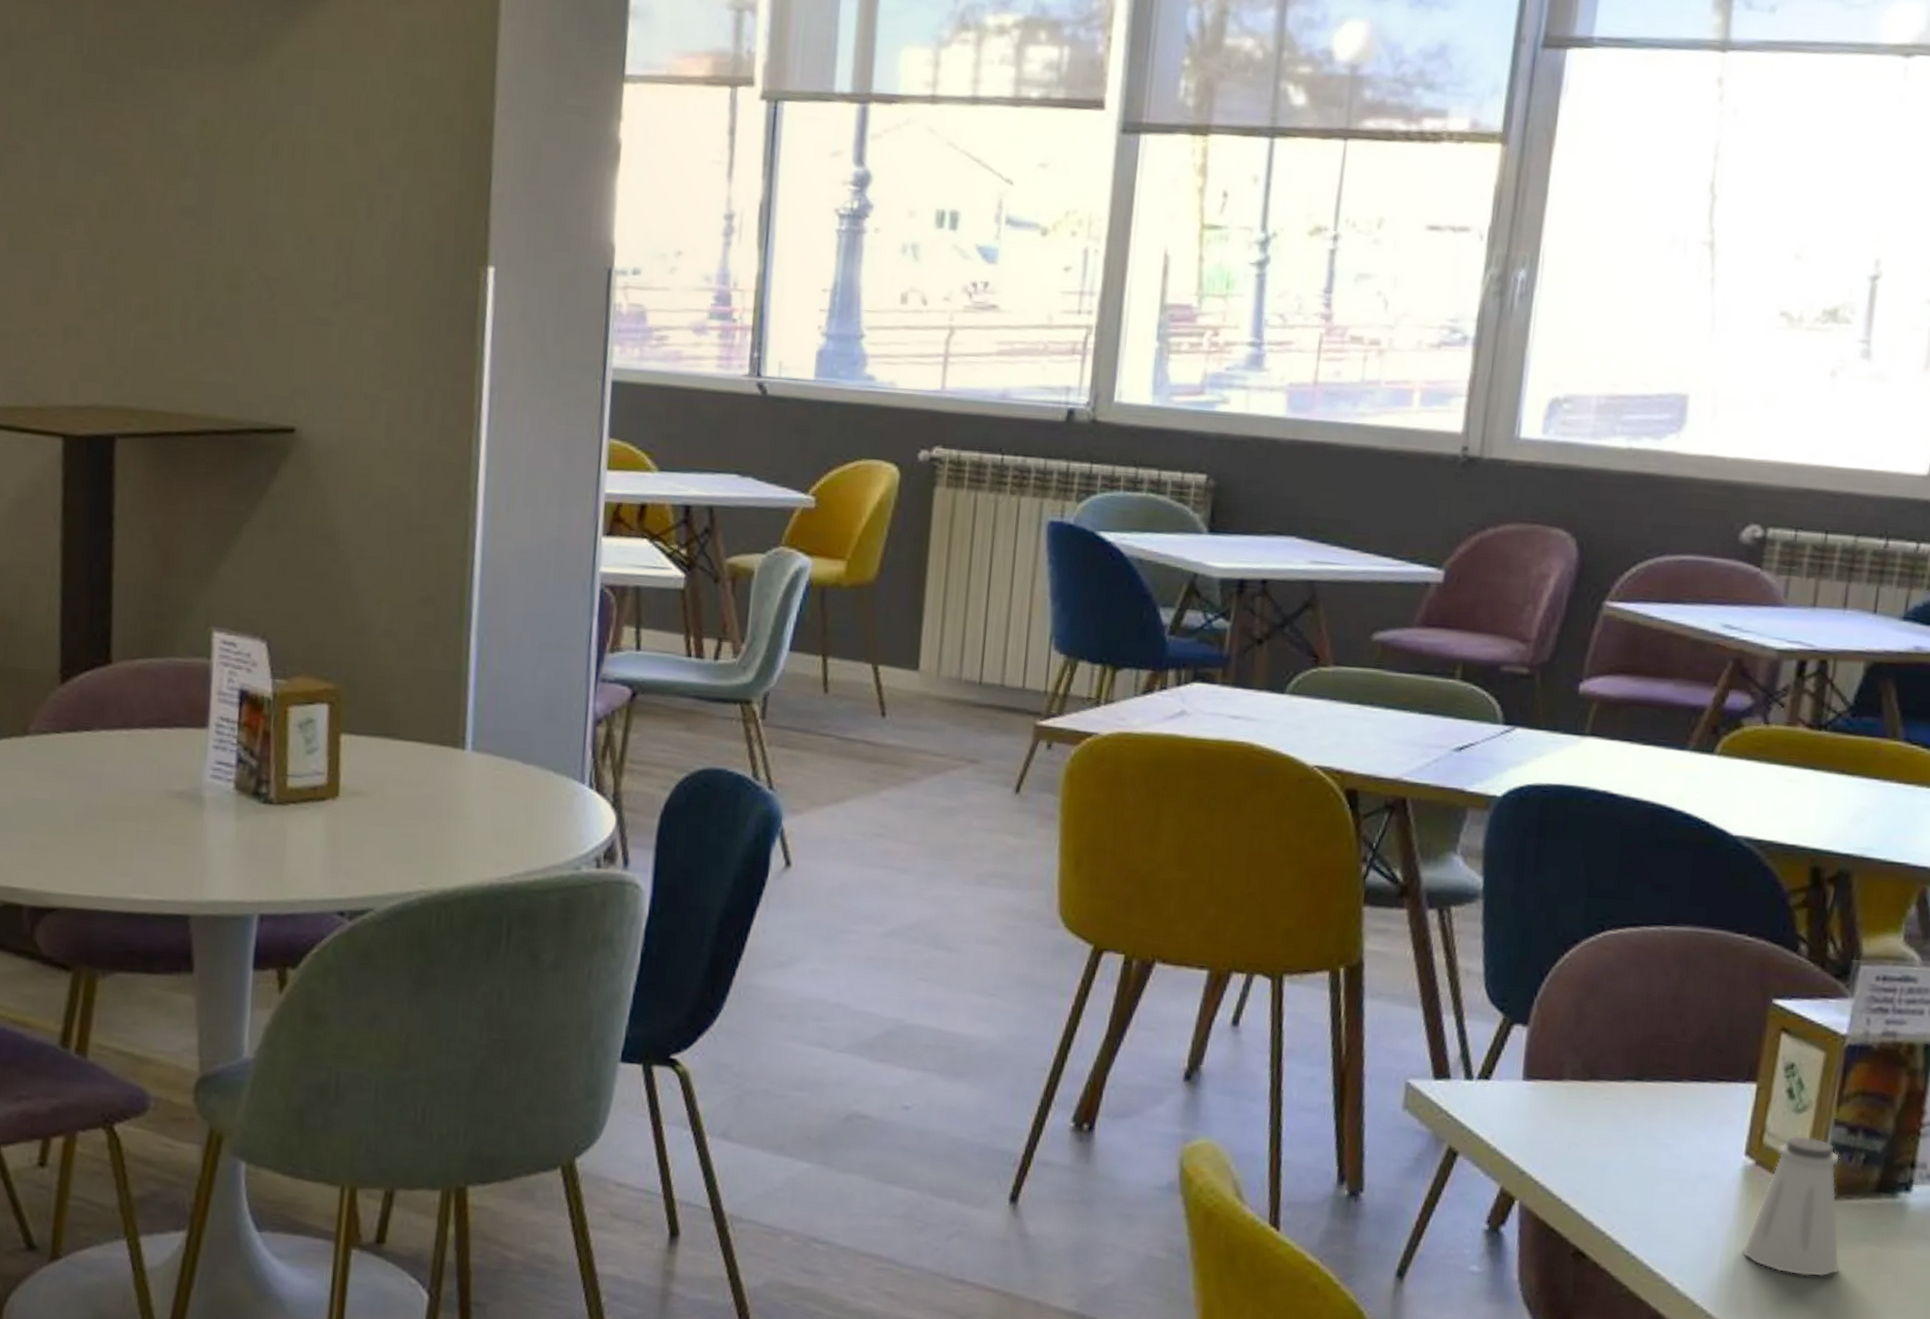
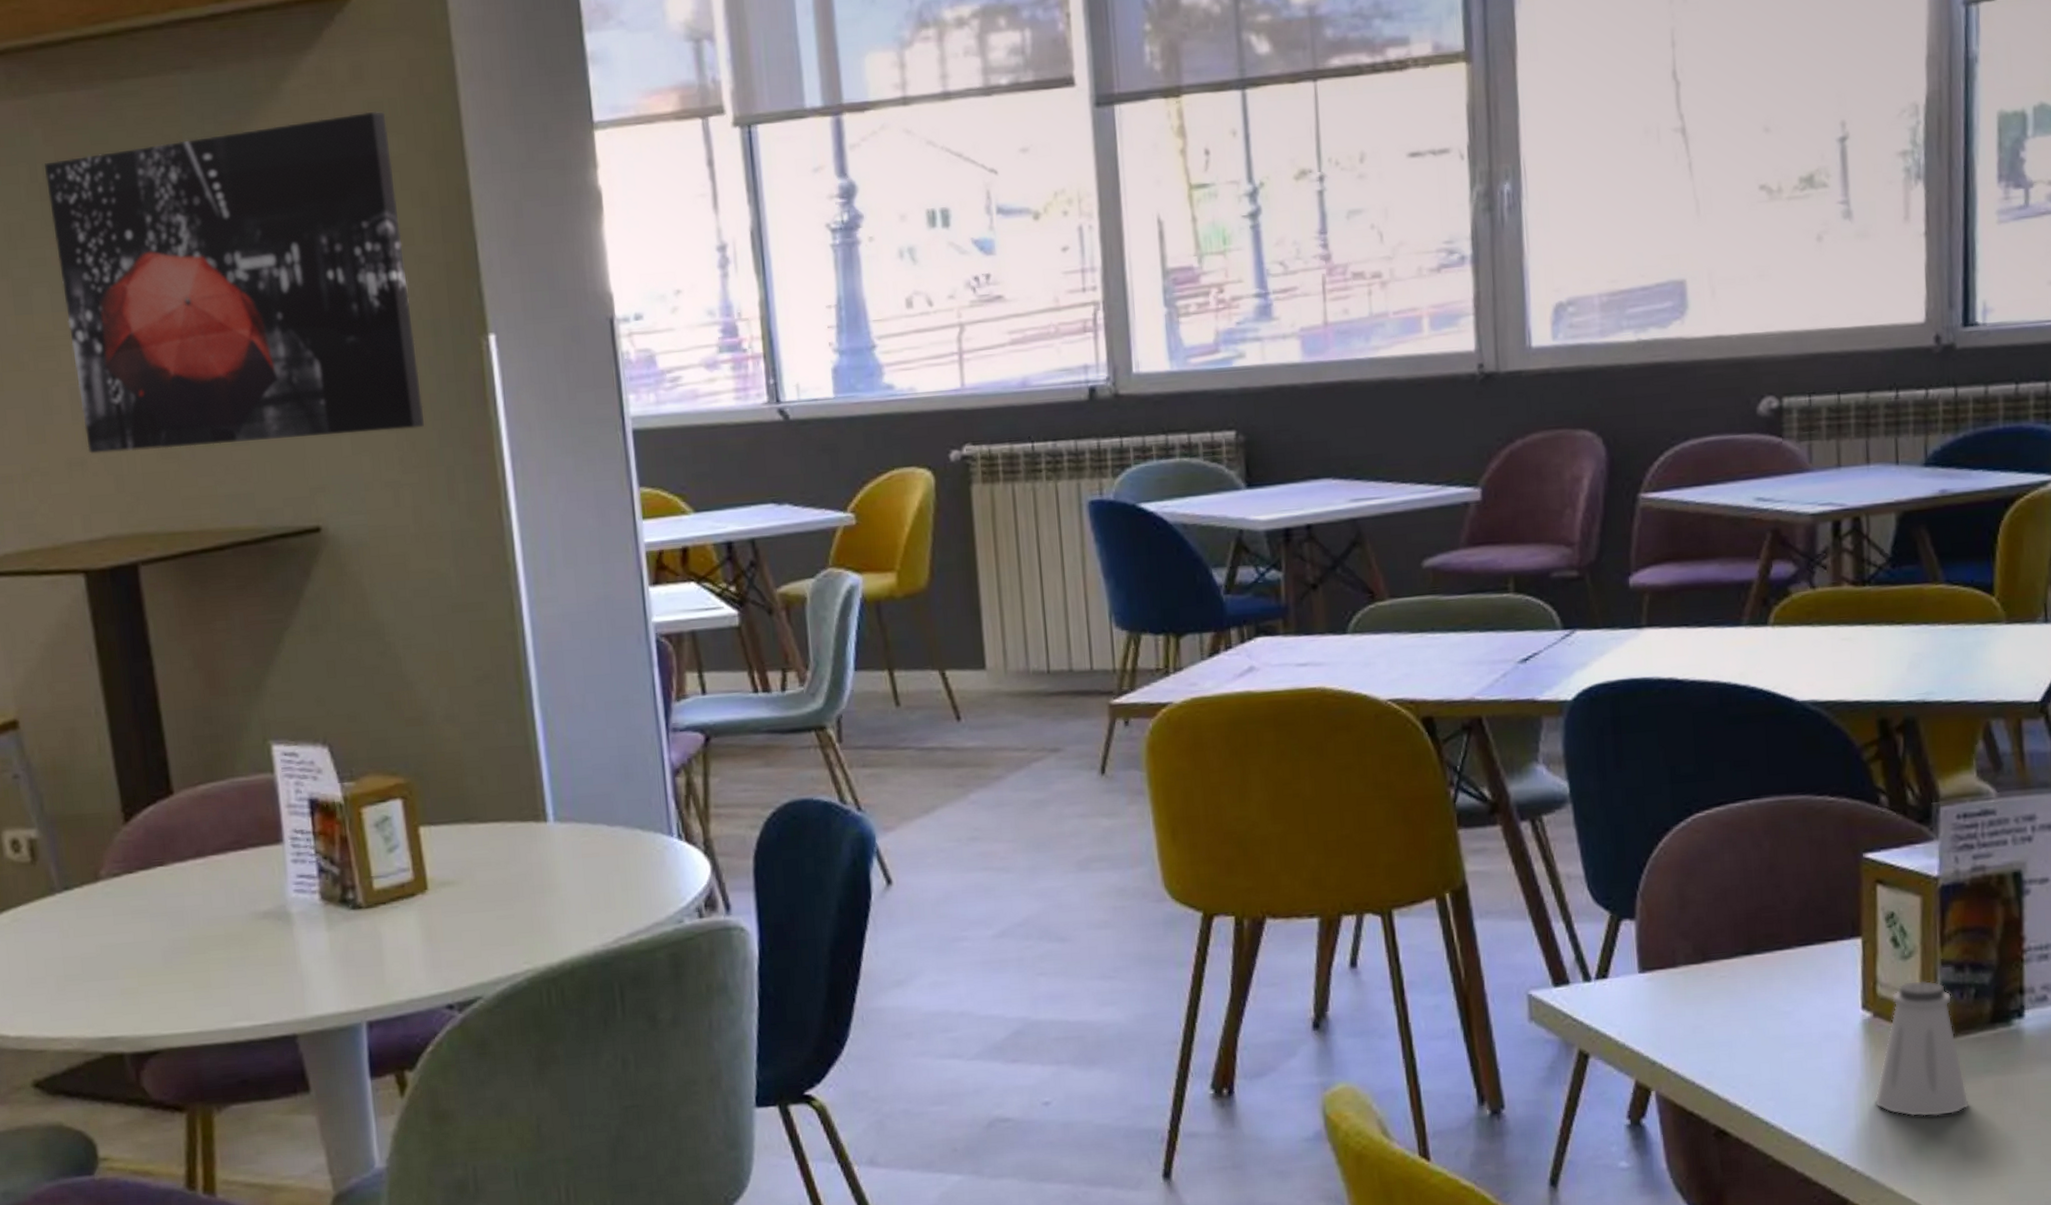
wall art: none [86,32,425,347] -> present [44,111,425,454]

